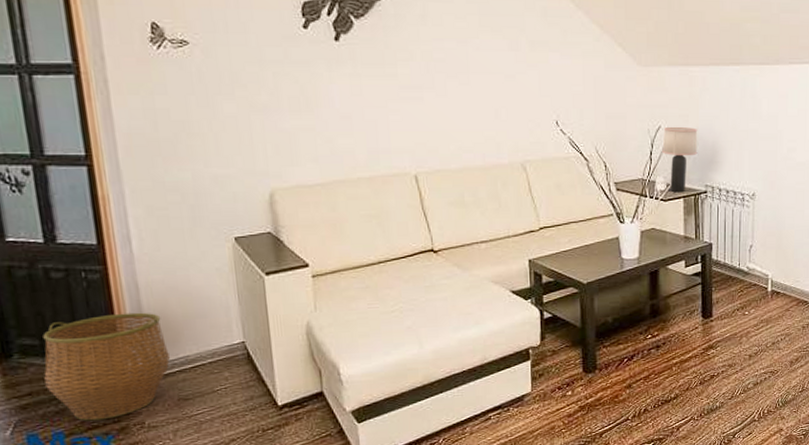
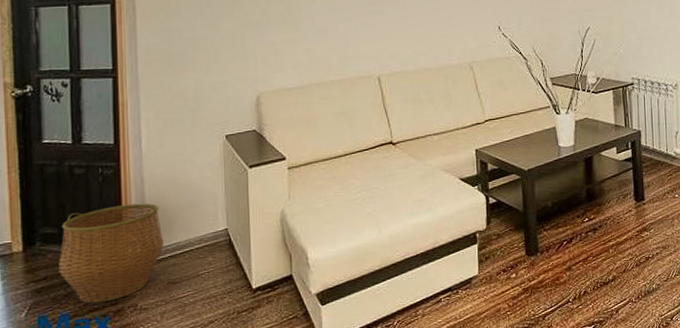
table lamp: present [662,126,698,193] -> none [591,27,624,86]

